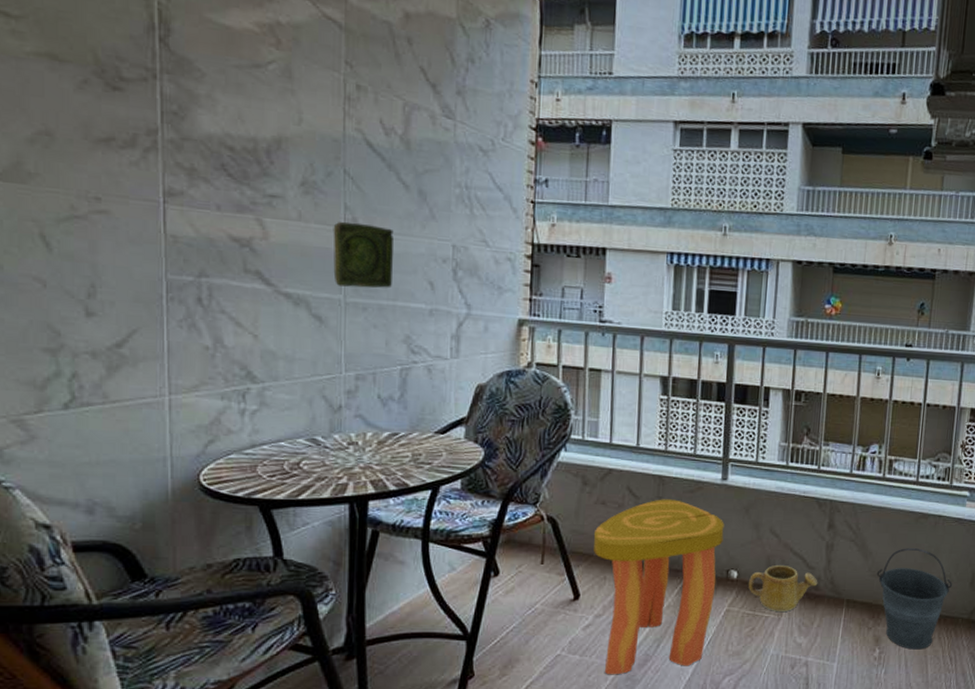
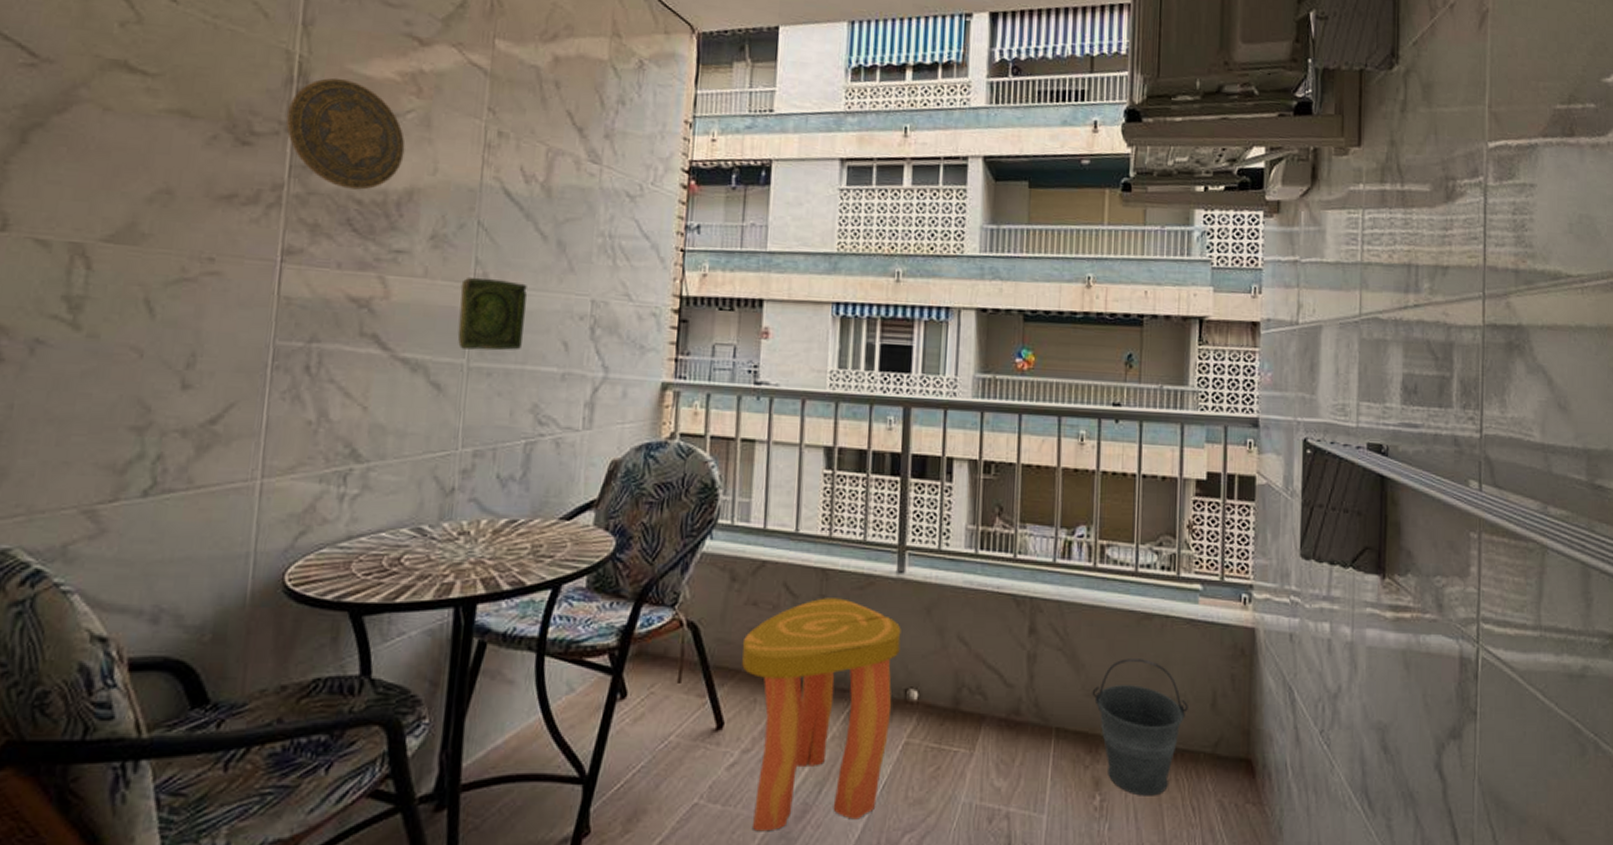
decorative plate: none [152,26,270,137] -> present [286,77,405,190]
watering can: present [748,565,818,613] -> none [932,683,1019,746]

